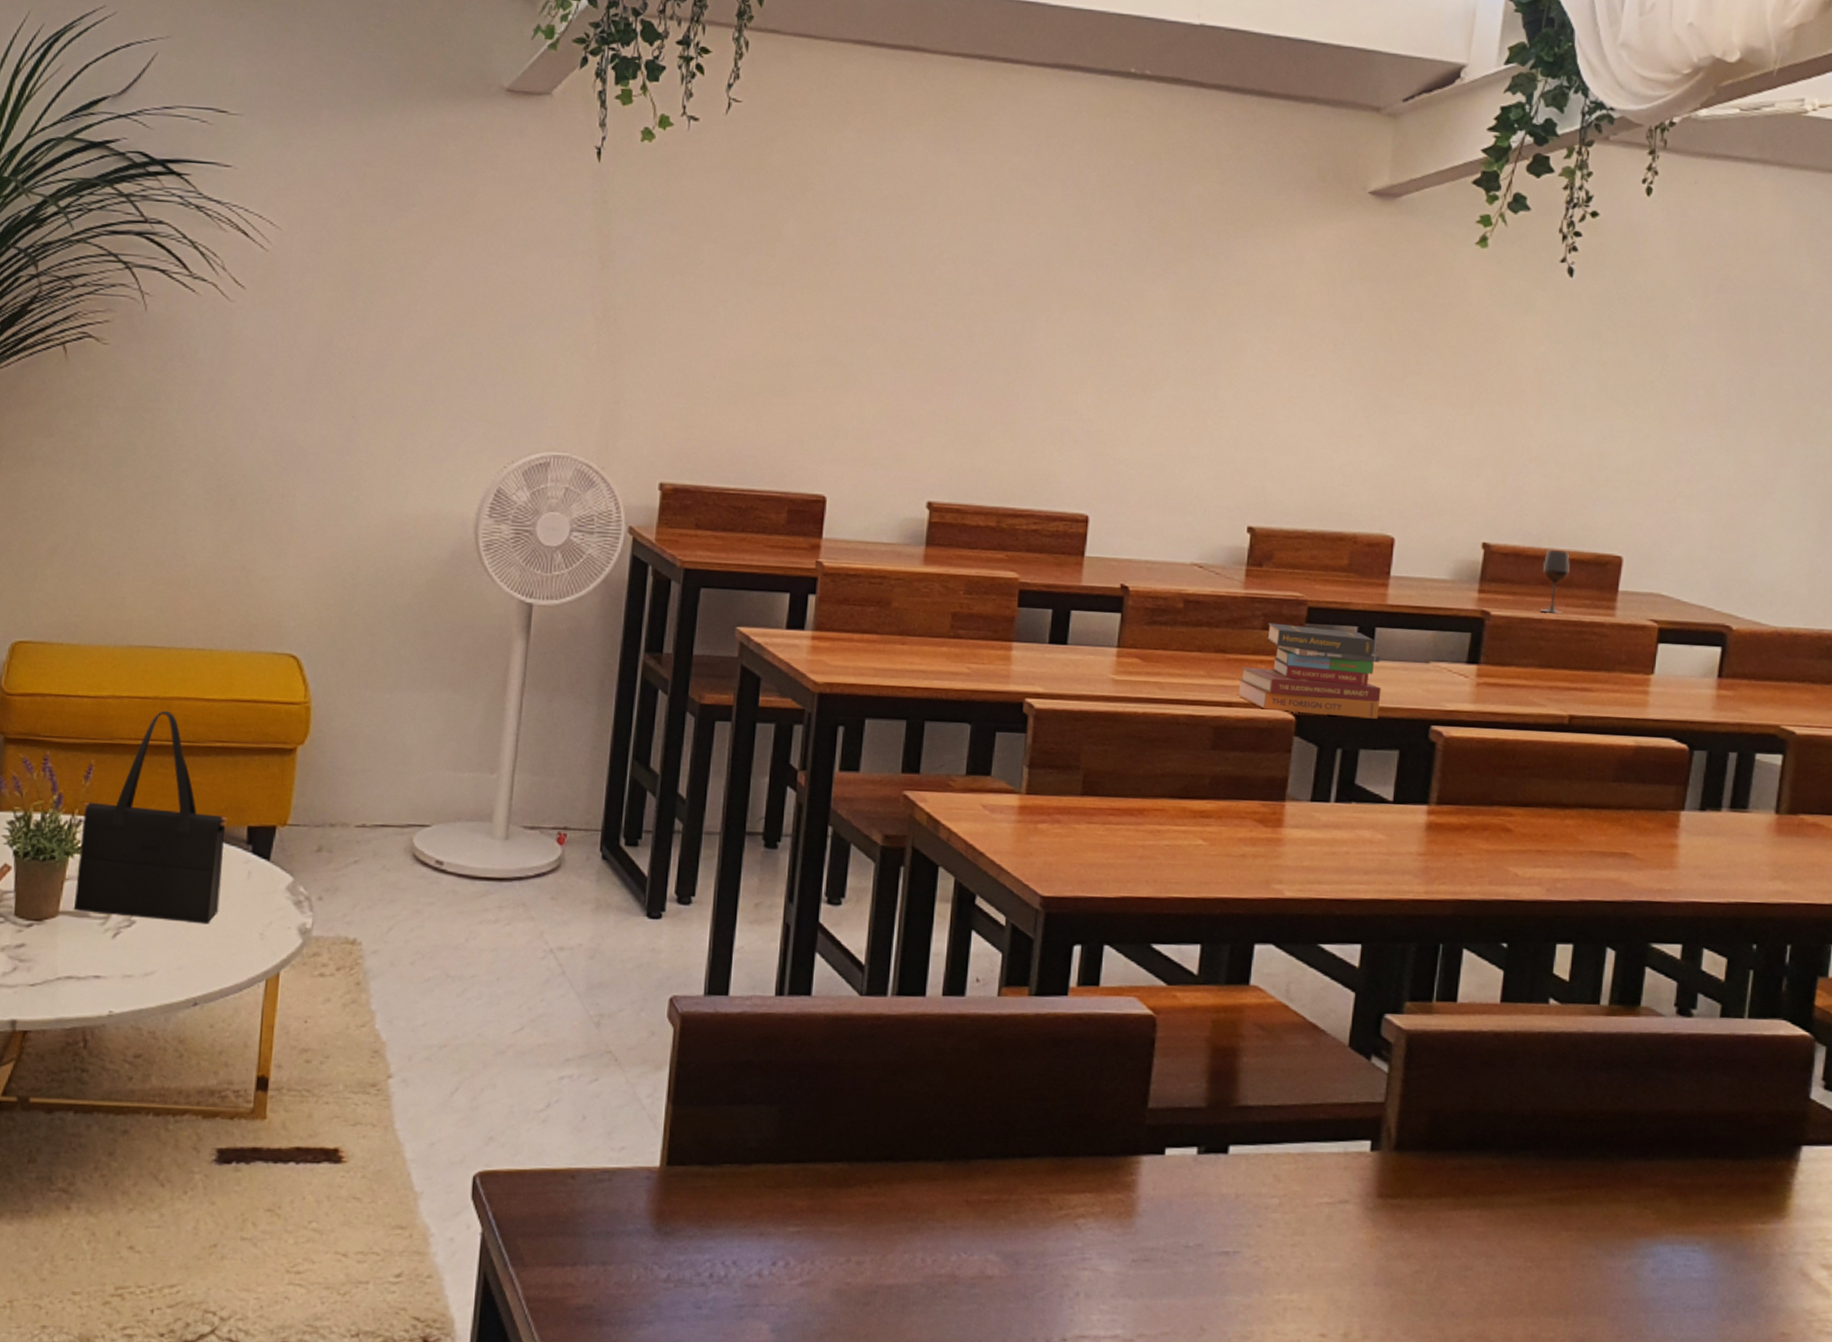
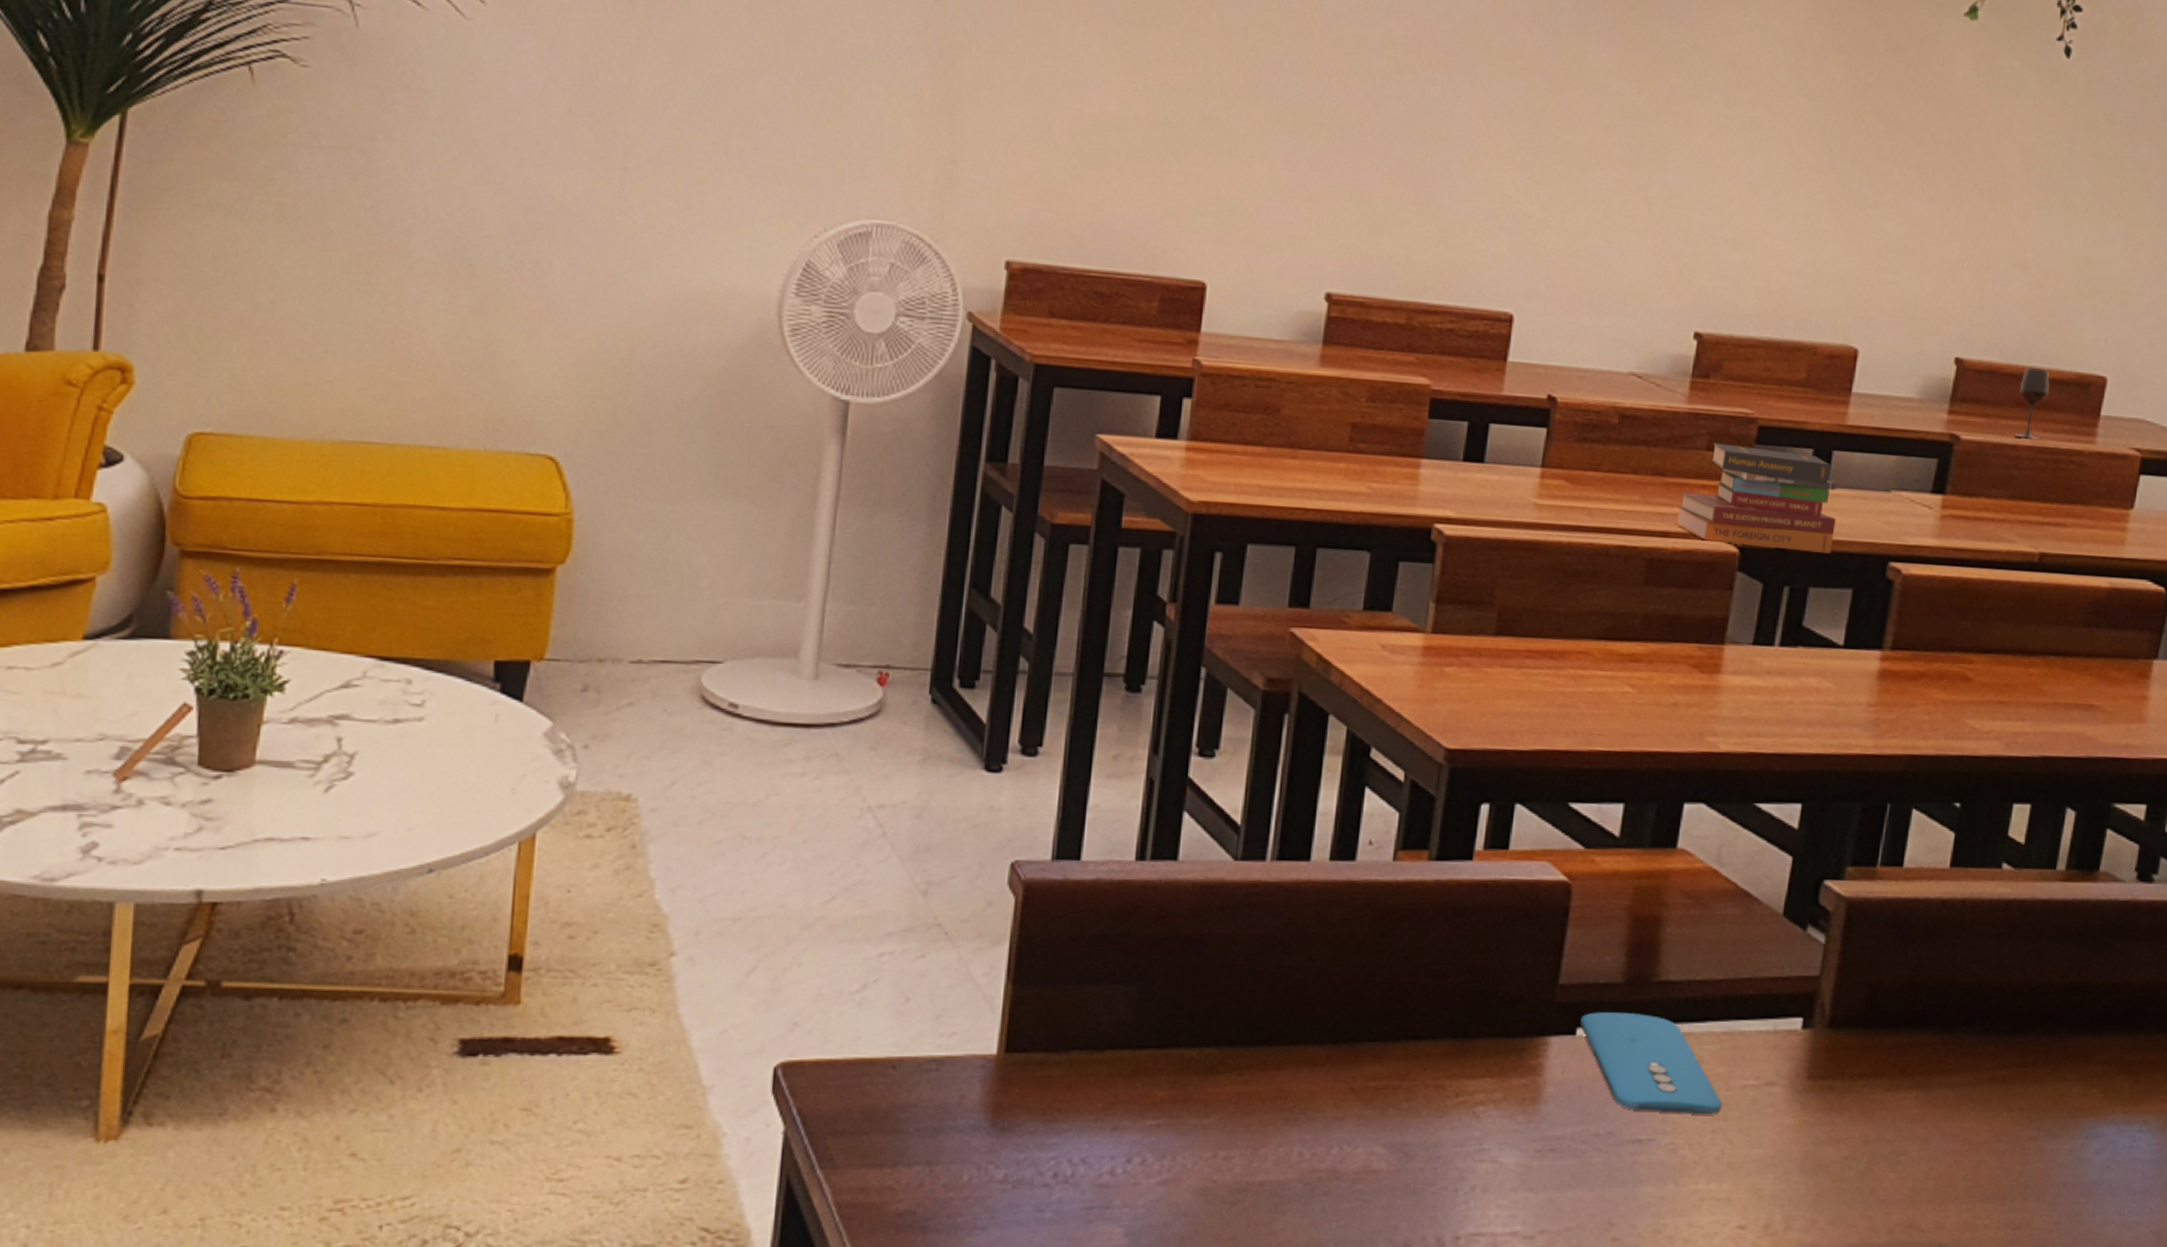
tote bag: present [73,710,228,923] -> none [273,520,469,775]
phone: none [1168,1134,1300,1230] -> present [1580,1012,1722,1115]

